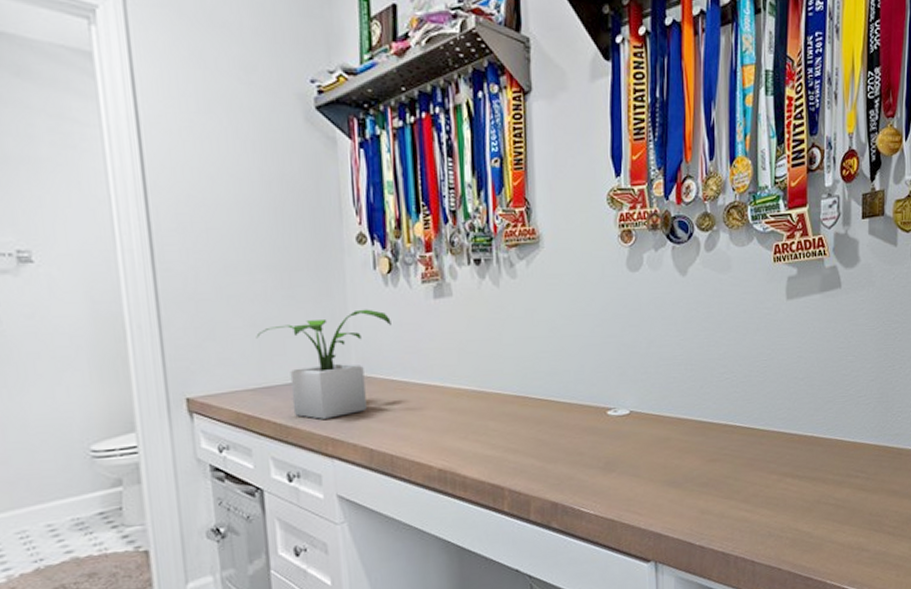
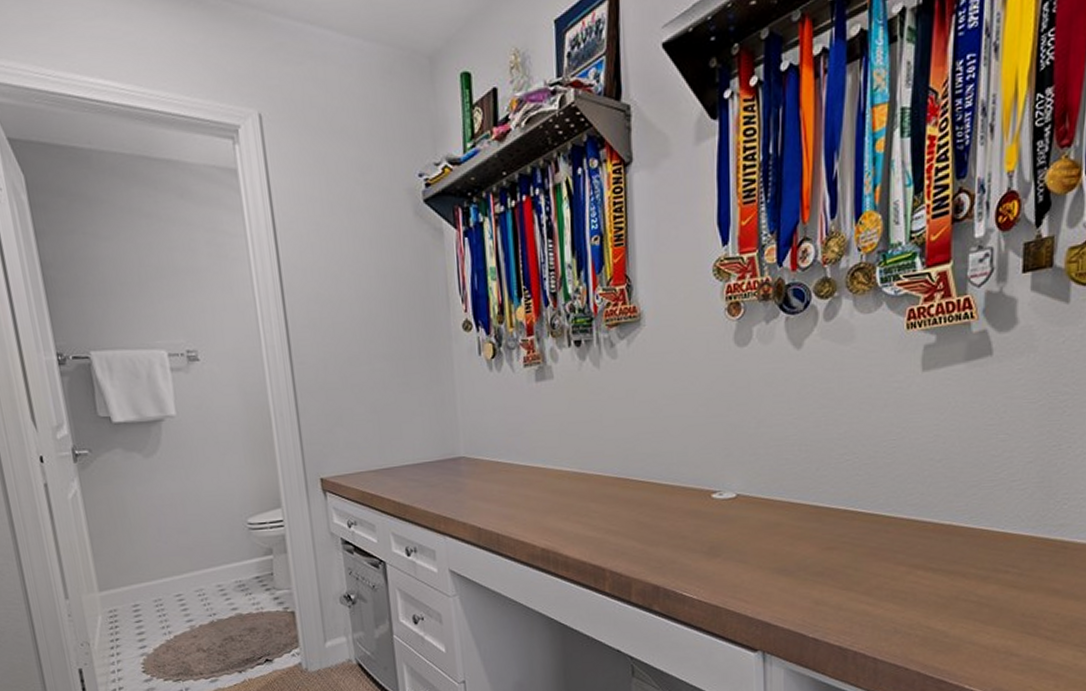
potted plant: present [256,309,391,419] -> none [376,393,496,499]

